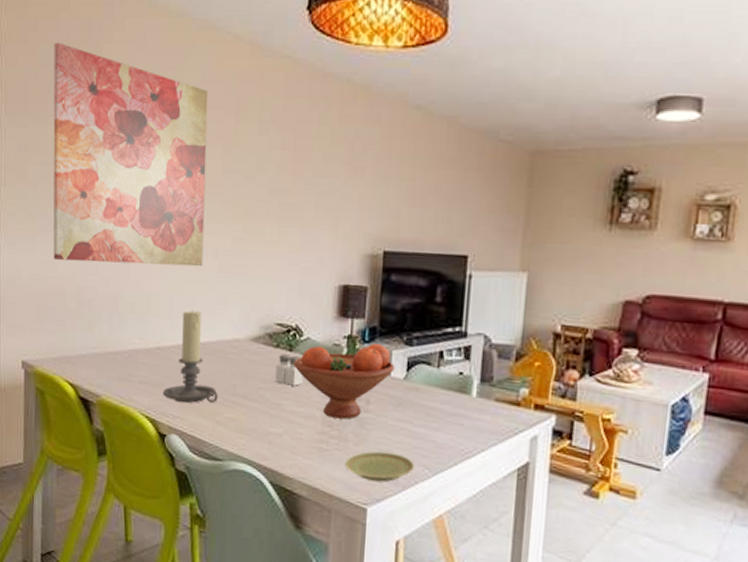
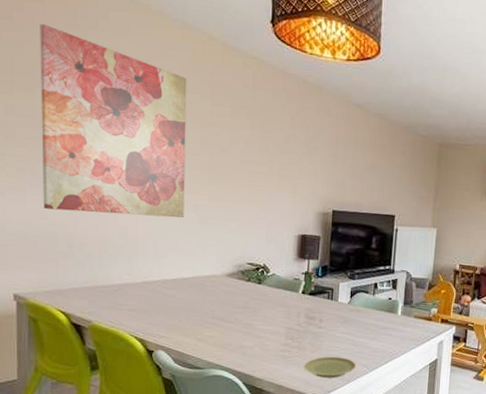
candle holder: present [163,309,218,403] -> none [150,251,199,326]
salt and pepper shaker: present [275,354,303,386] -> none [247,286,270,310]
fruit bowl: present [293,343,395,419] -> none [262,277,341,334]

